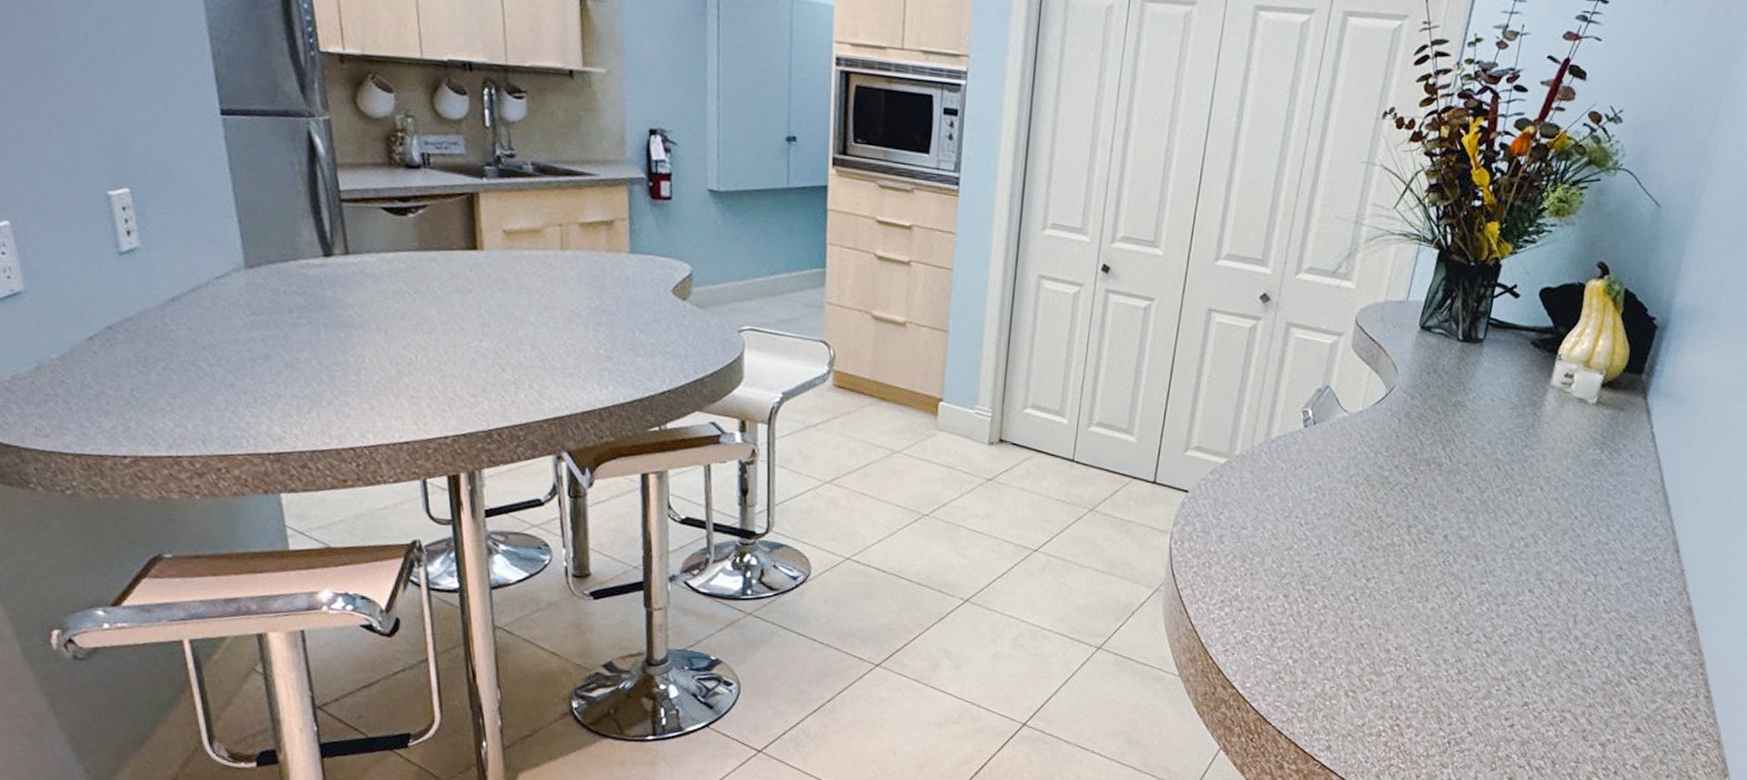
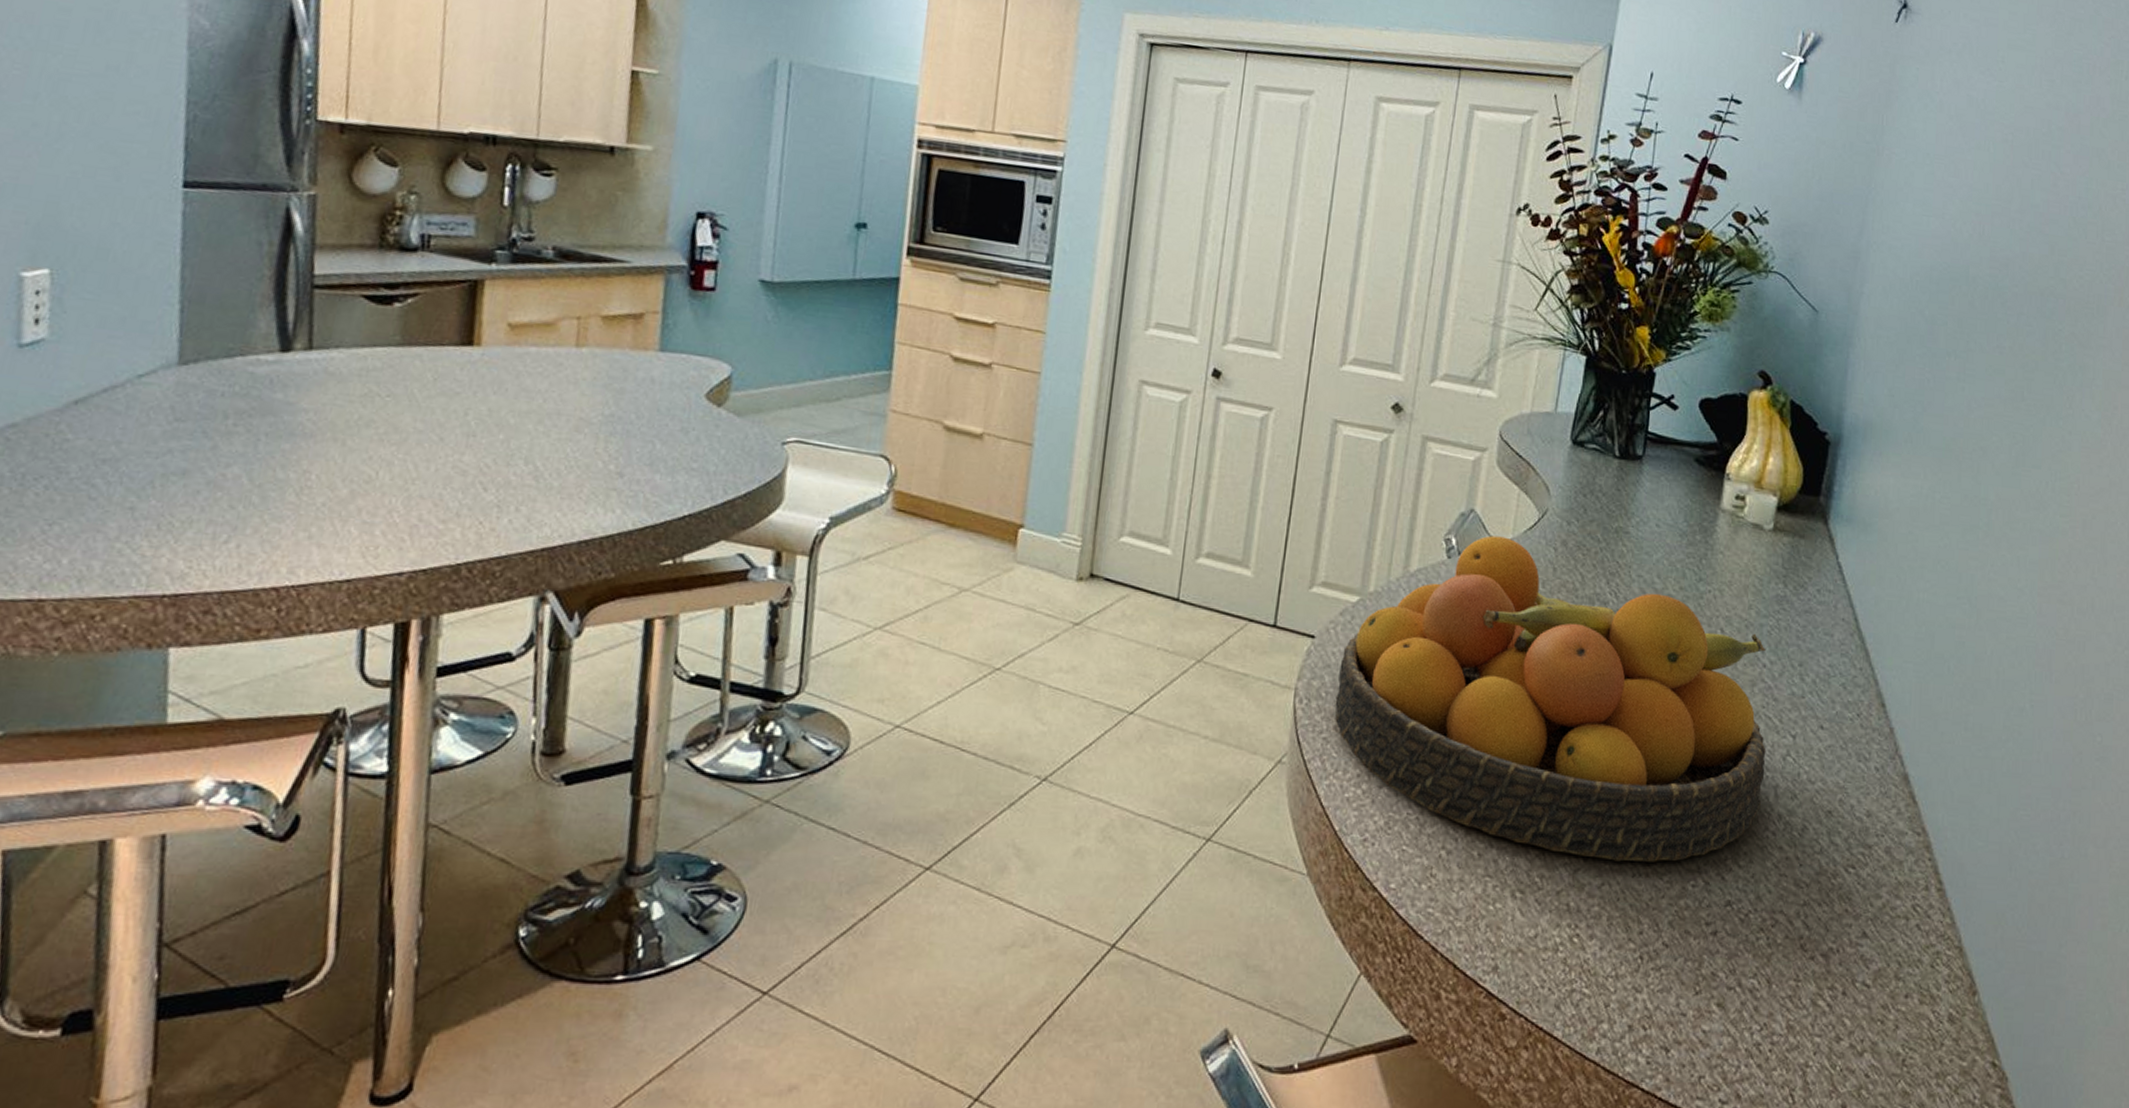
fruit bowl: none [1204,408,1579,672] -> present [1335,535,1767,862]

